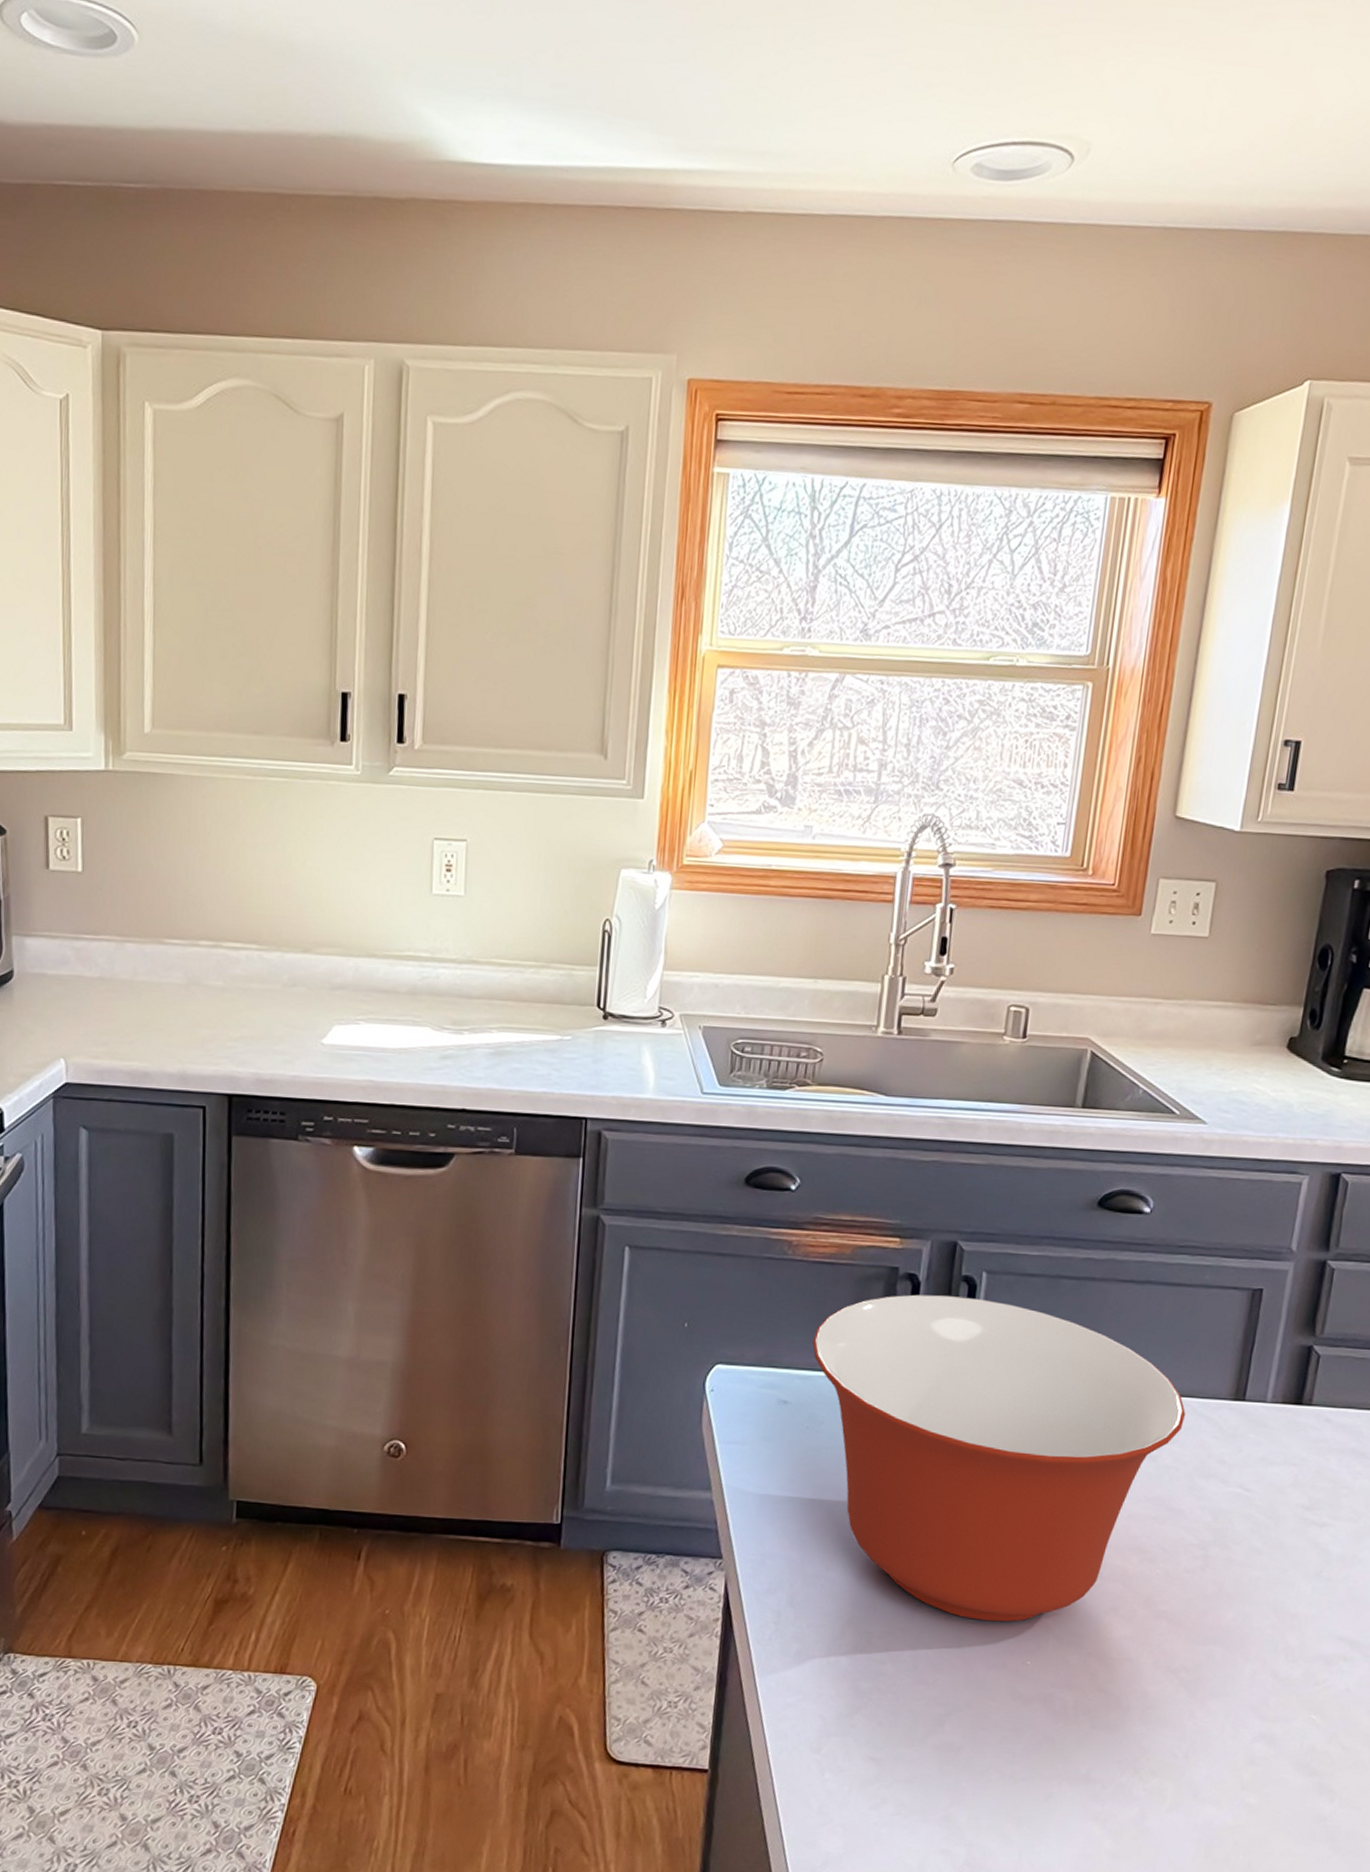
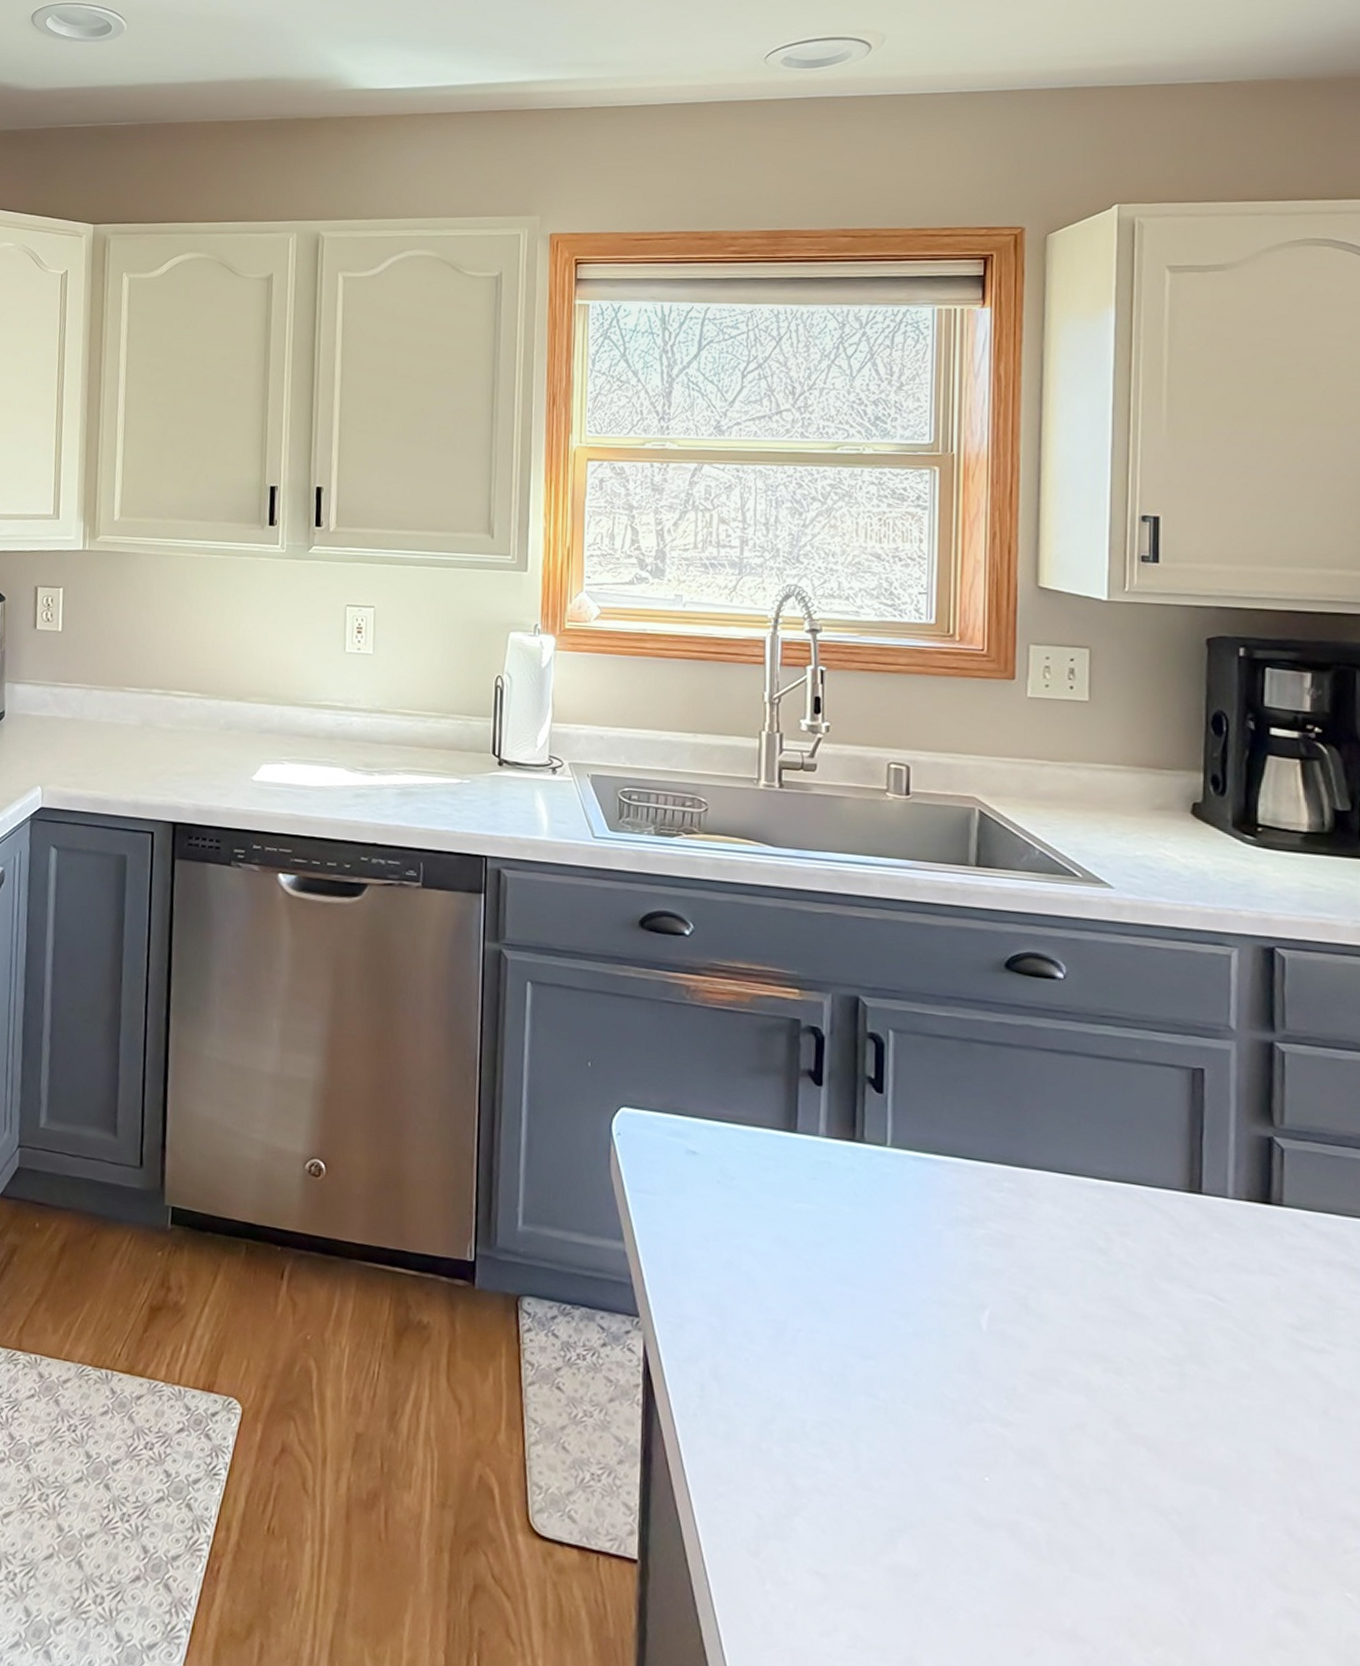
mixing bowl: present [812,1294,1186,1622] -> none [717,1048,1133,1428]

